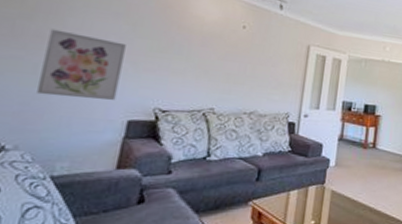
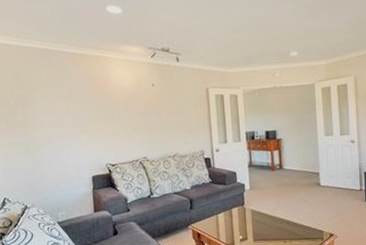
wall art: present [37,29,126,100] -> none [28,118,81,167]

